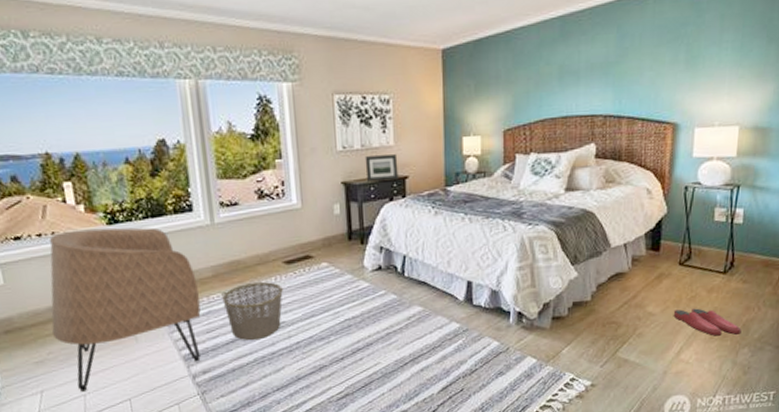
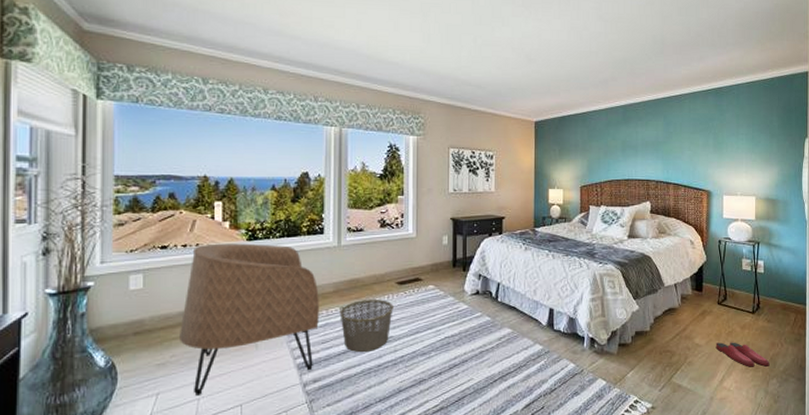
picture frame: present [364,154,399,182] -> none [471,199,497,219]

